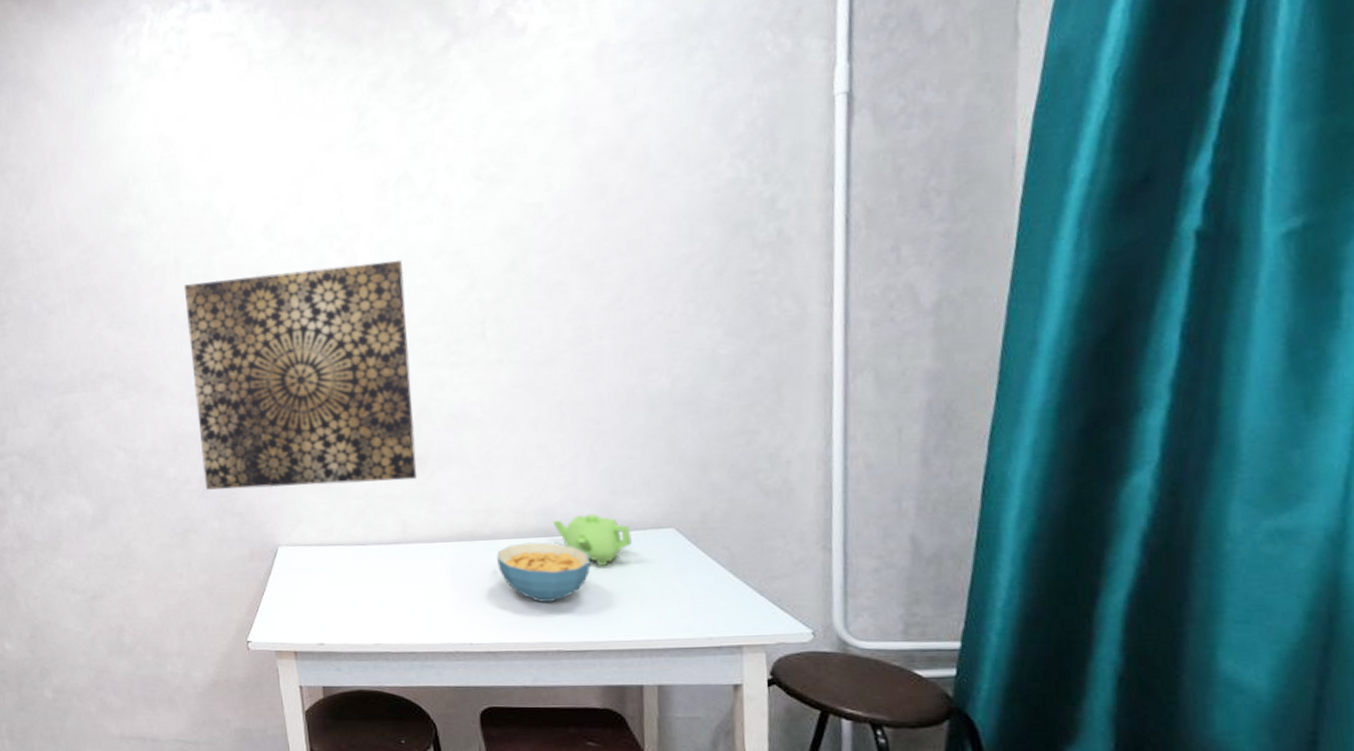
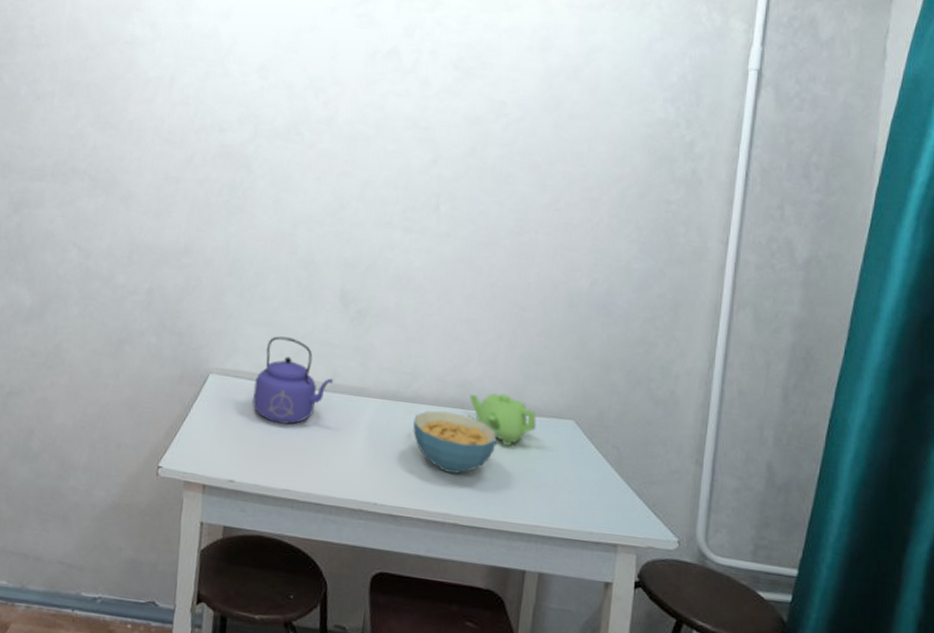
wall art: present [183,259,417,490] -> none [150,102,378,331]
kettle: none [325,497,404,583] -> present [252,336,333,425]

